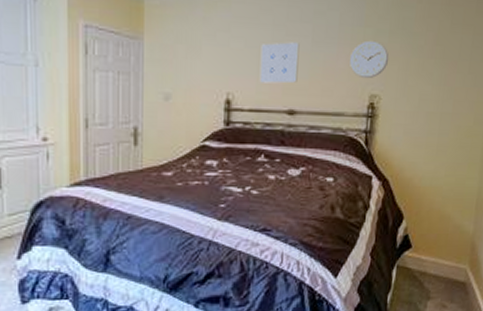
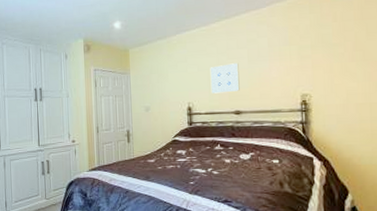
wall clock: present [349,40,389,78] -> none [279,54,314,82]

